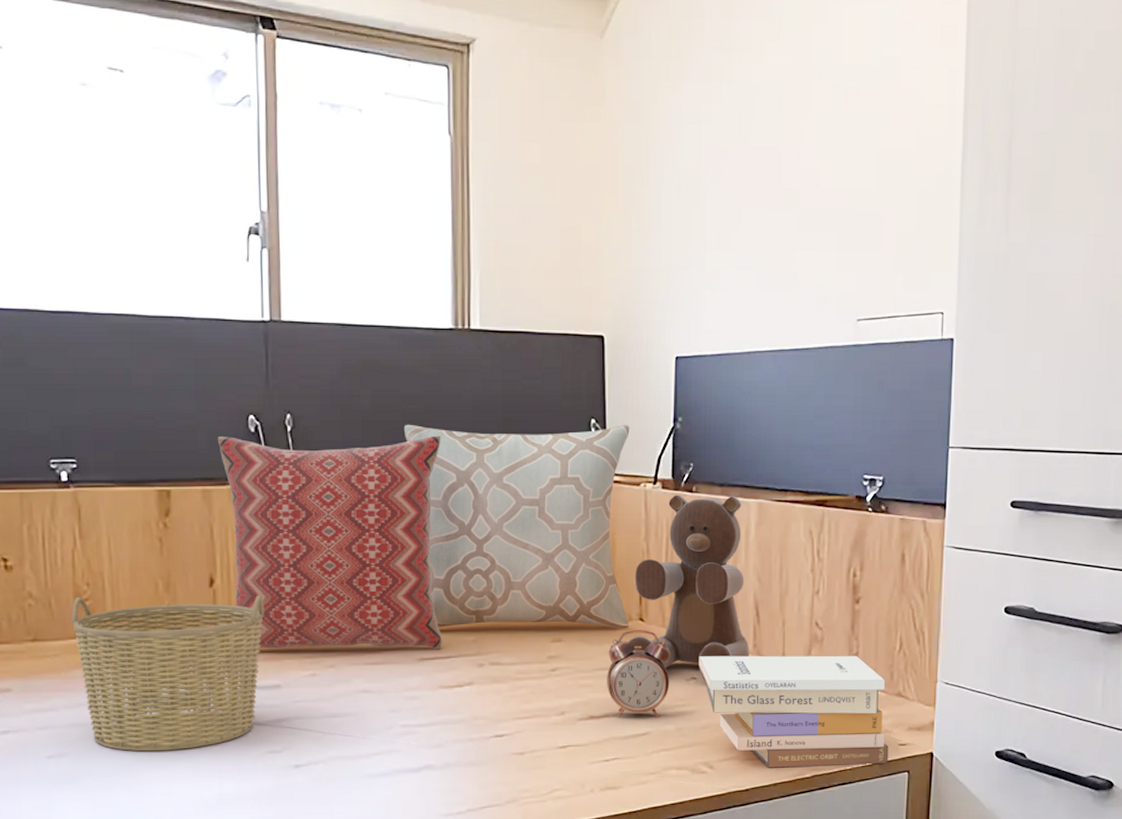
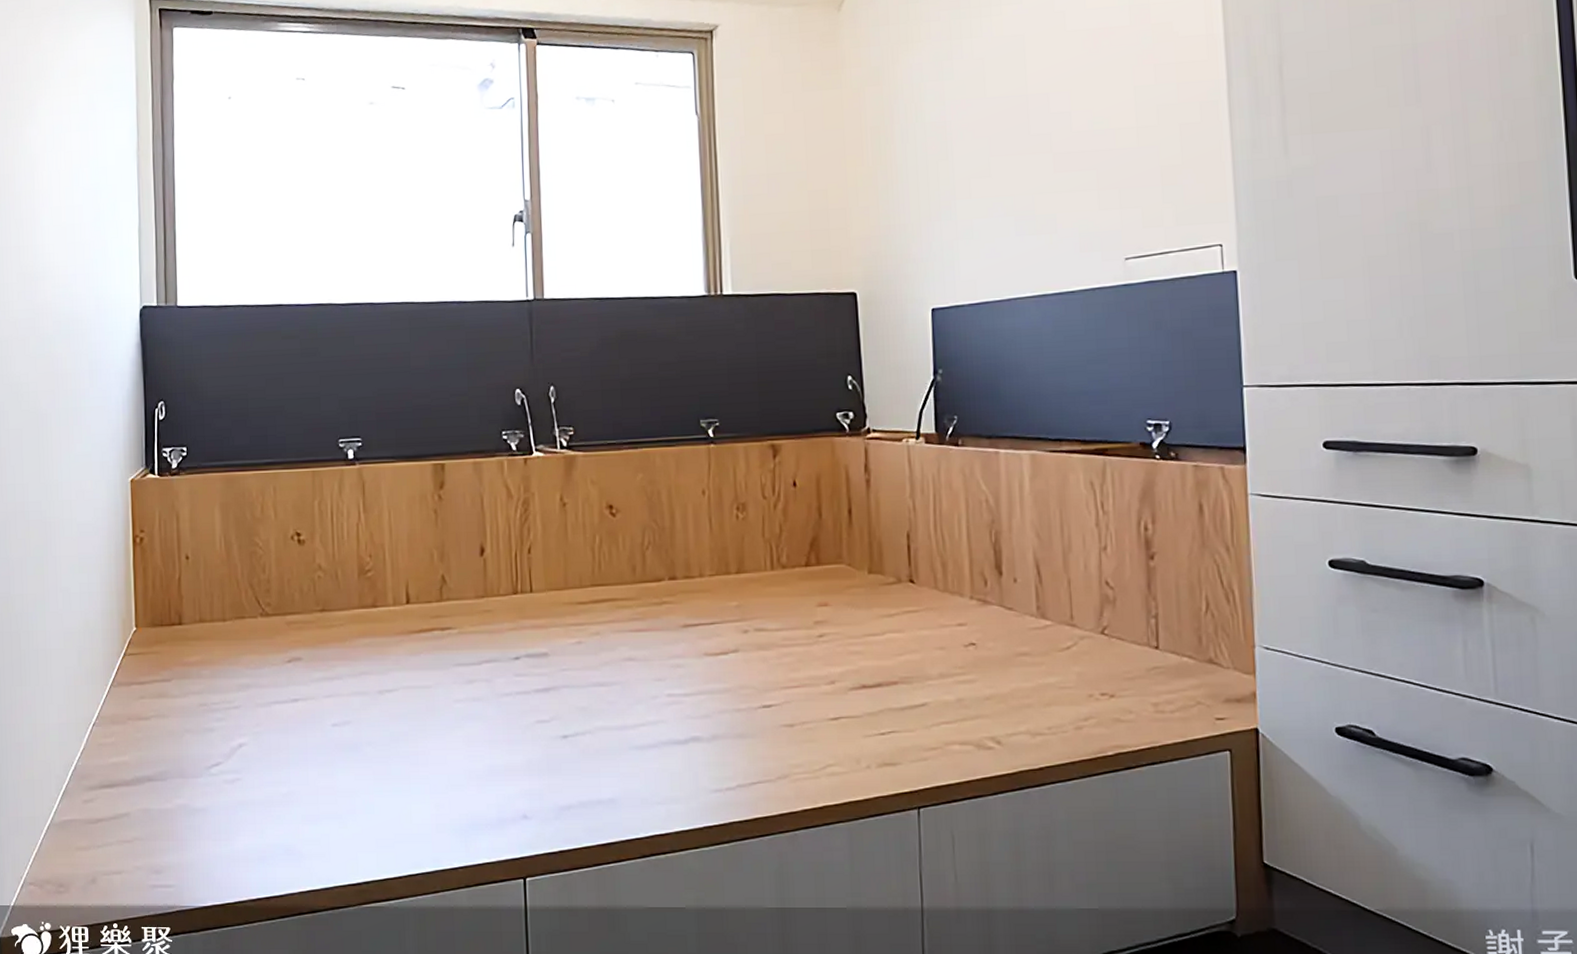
basket: present [71,595,265,752] -> none [355,563,532,720]
pillow: present [217,435,443,649] -> none [486,399,706,617]
pillow: present [403,424,630,629] -> none [661,380,899,592]
alarm clock: present [606,630,670,718] -> none [877,592,947,687]
teddy bear: present [627,495,749,682] -> none [898,448,1033,648]
books: present [699,655,889,768] -> none [976,617,1205,744]

